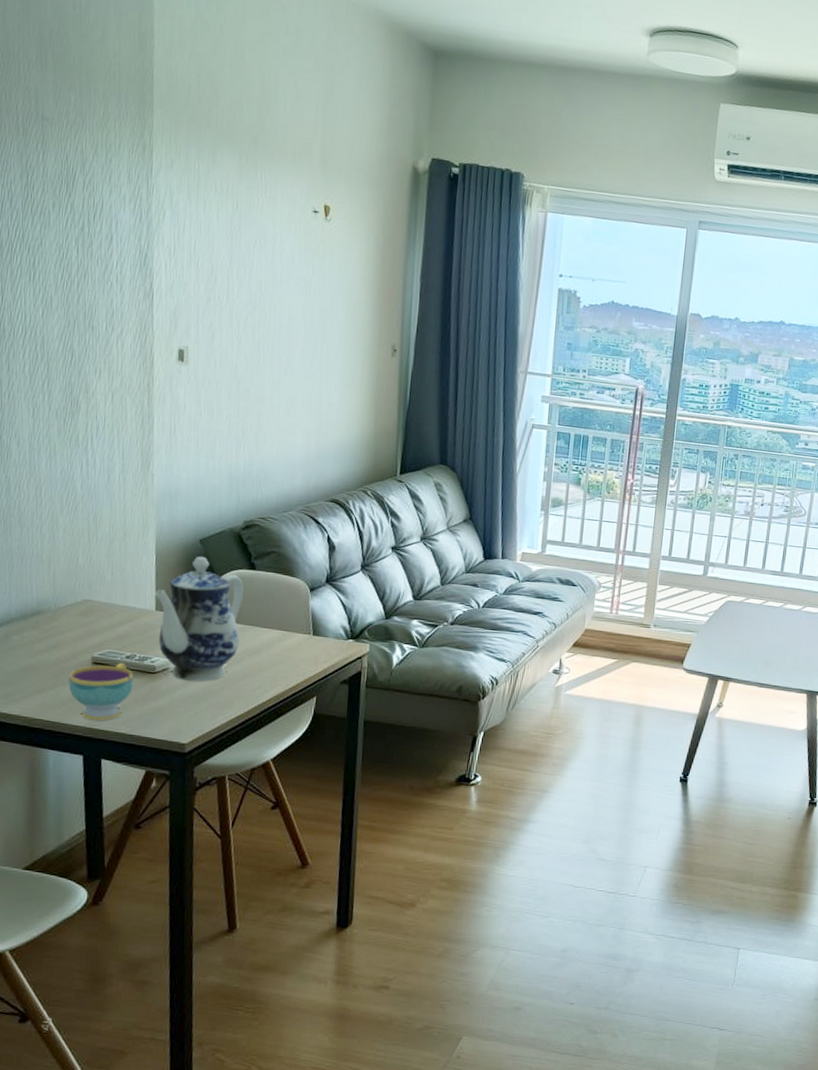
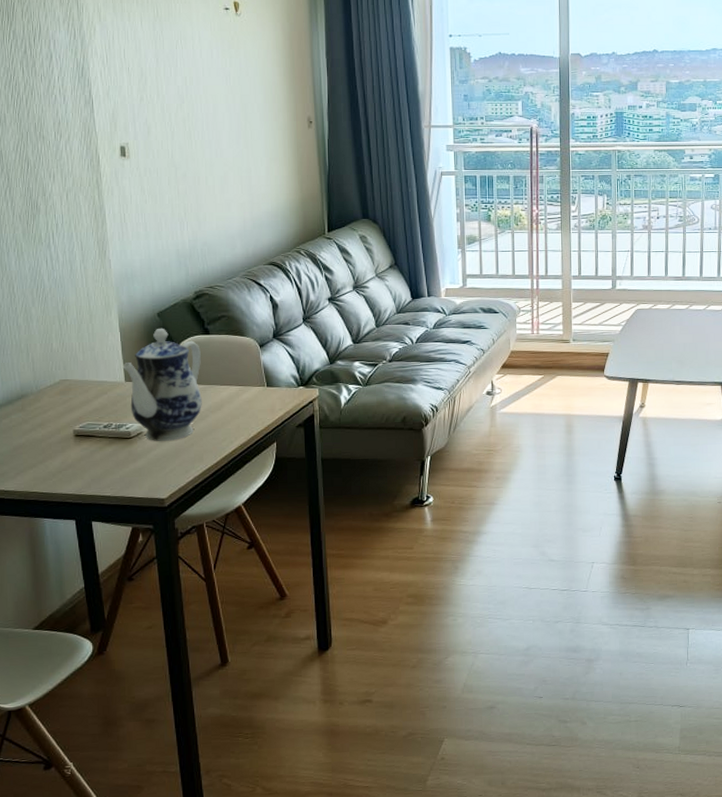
teacup: present [68,662,134,721] -> none [55,432,113,487]

